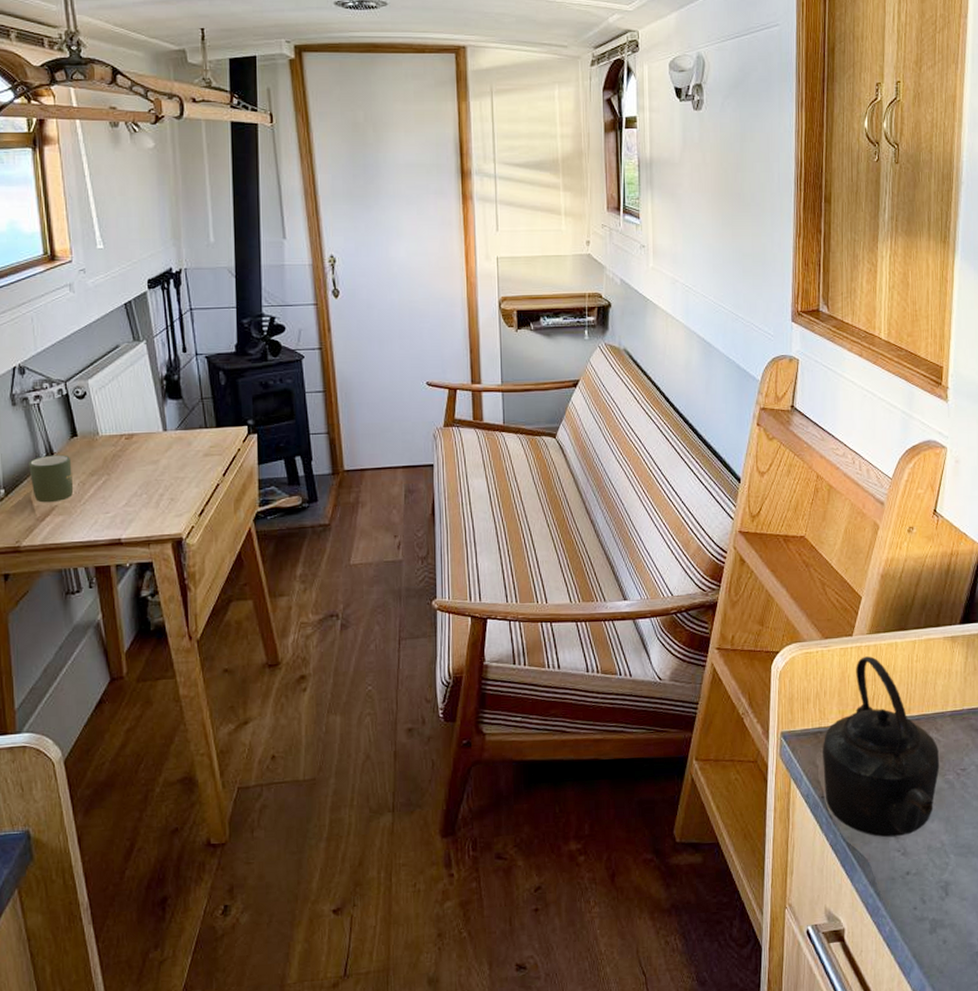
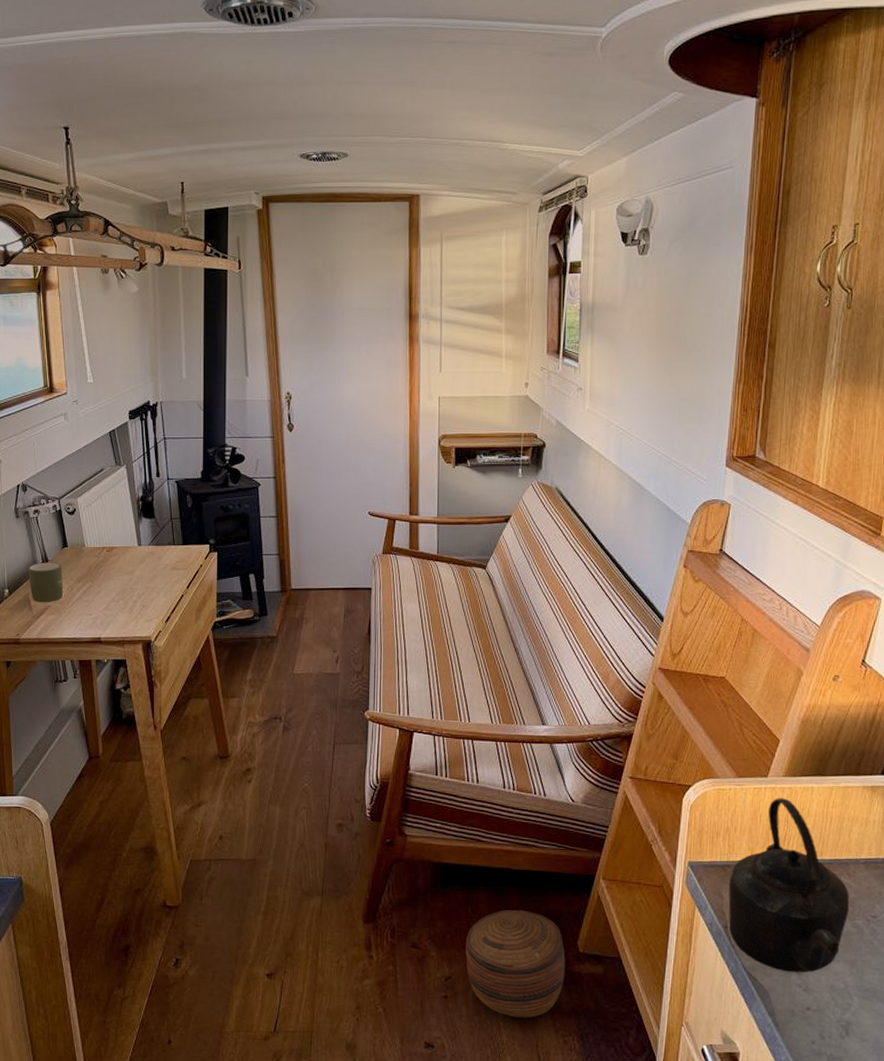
basket: none [555,803,663,923] -> present [466,910,565,1018]

